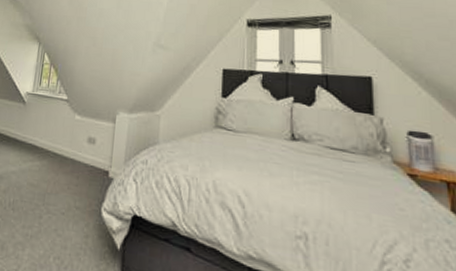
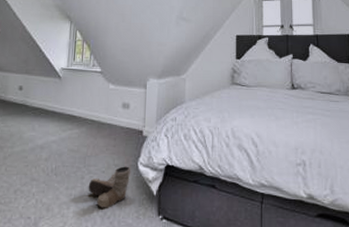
boots: none [45,209,94,257] -> present [88,166,131,208]

